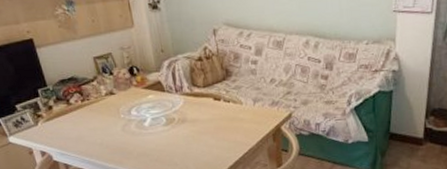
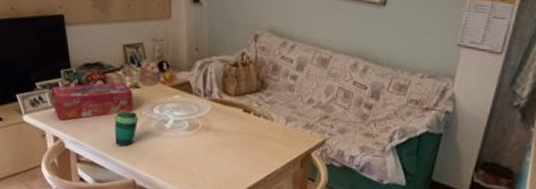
tissue box: none [32,92,113,136] -> present [52,82,134,120]
cup: none [95,116,119,150] -> present [114,111,139,147]

